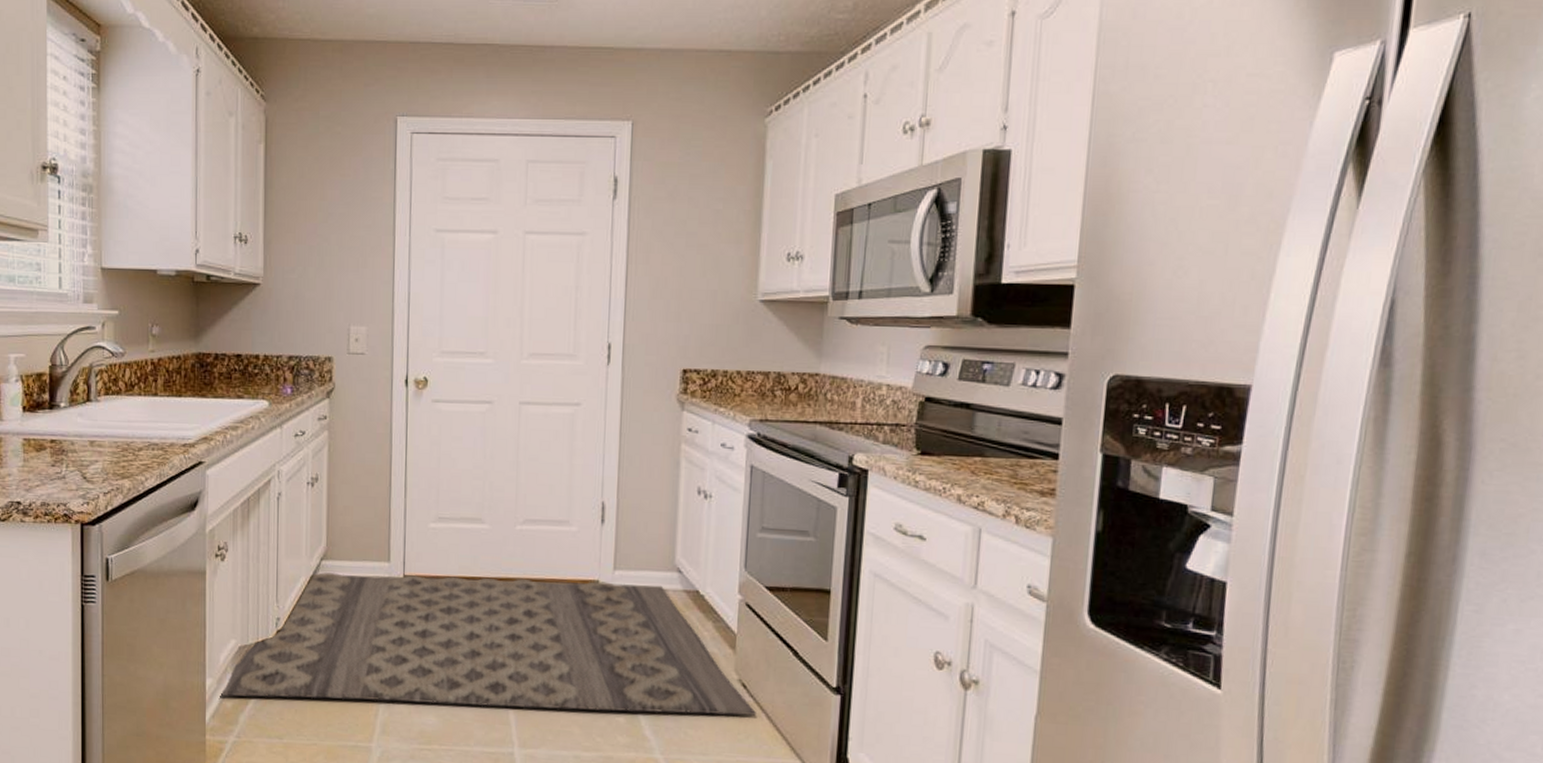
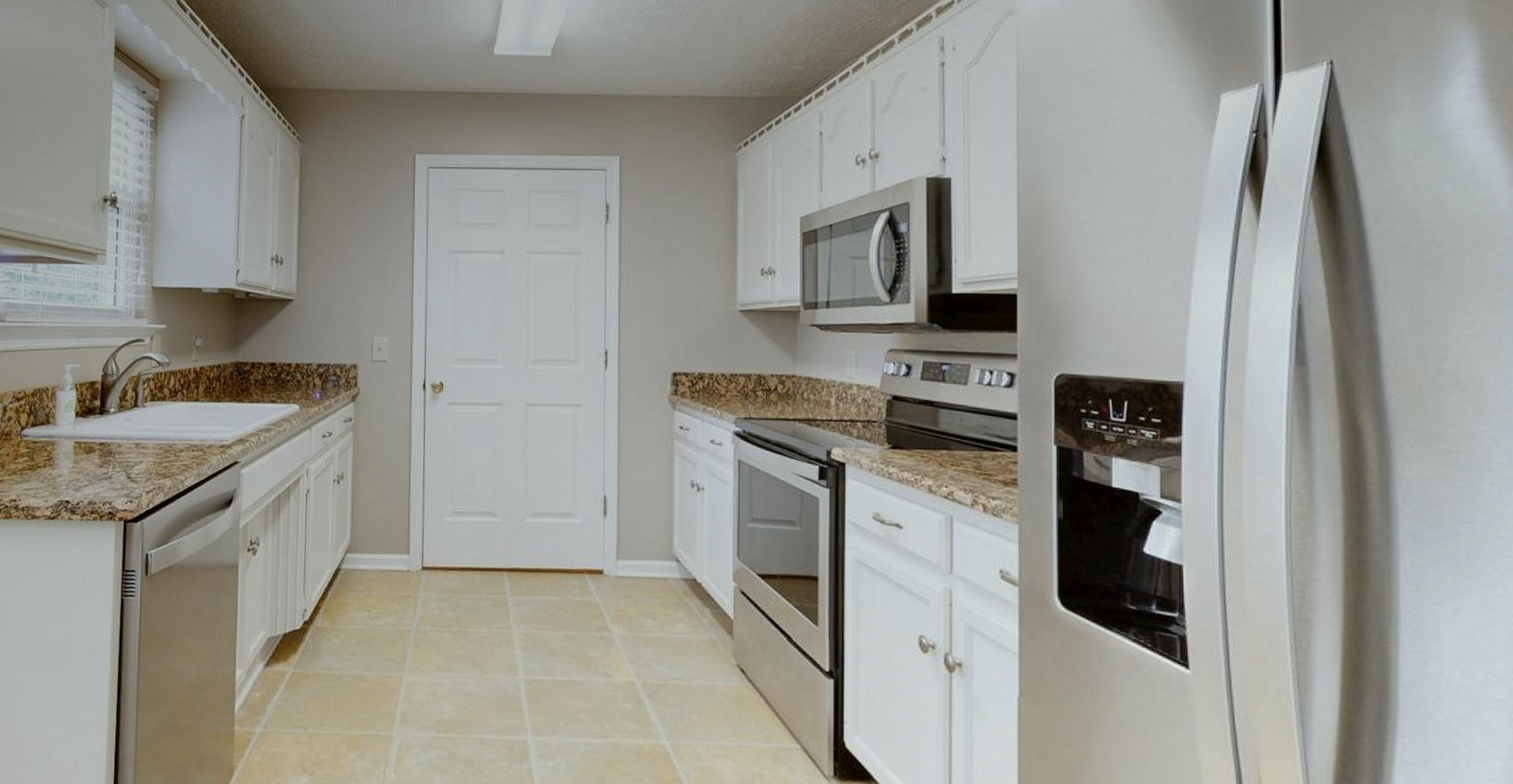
rug: present [220,572,757,716] -> none [249,565,757,700]

